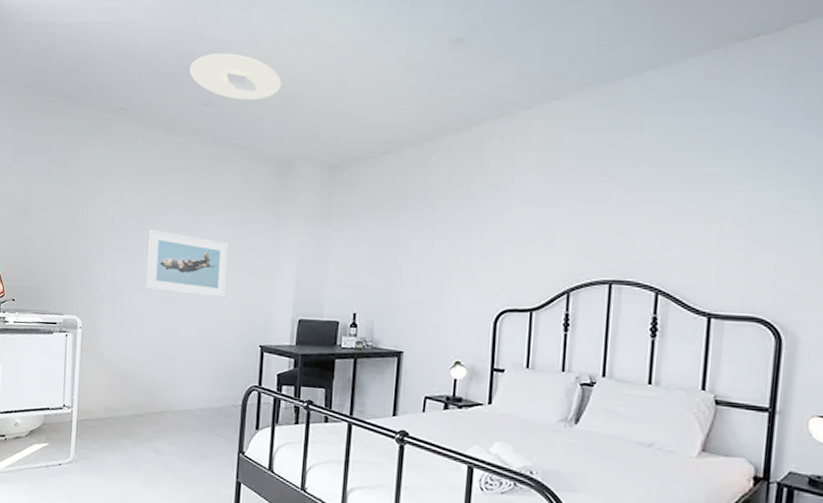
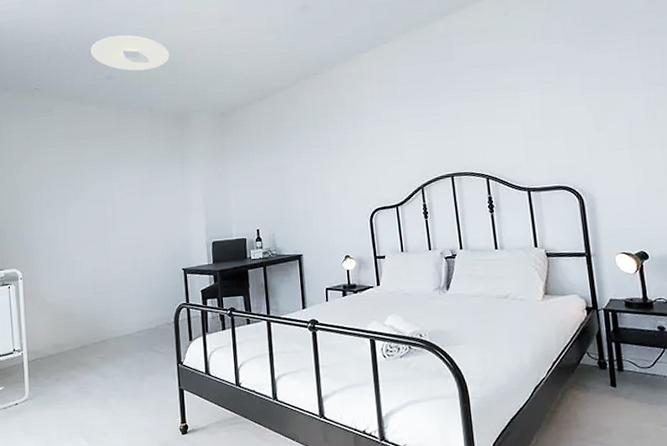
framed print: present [145,229,229,299] -> none [72,185,147,237]

